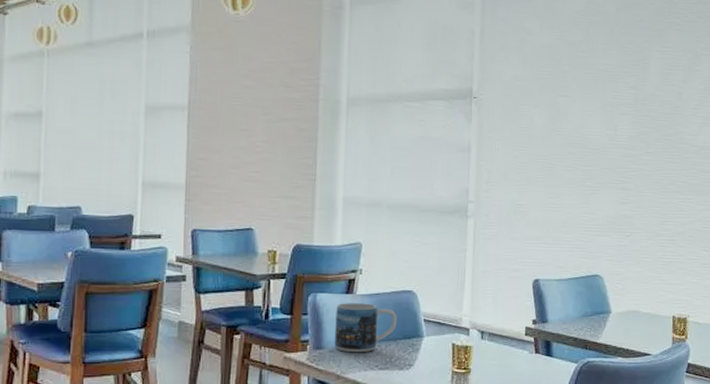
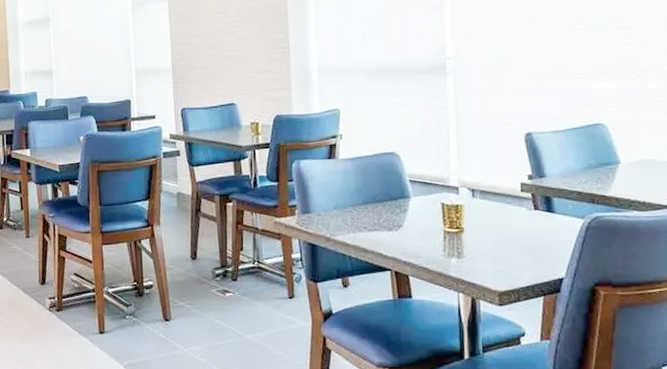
mug: present [334,303,397,353] -> none [320,167,382,216]

